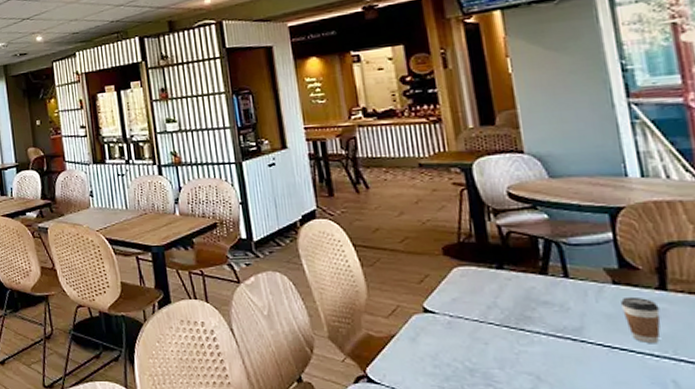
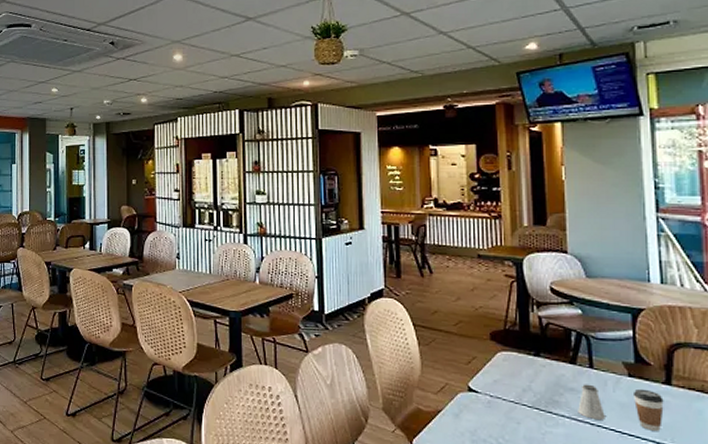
saltshaker: none [555,295,590,334] -> present [578,384,605,420]

